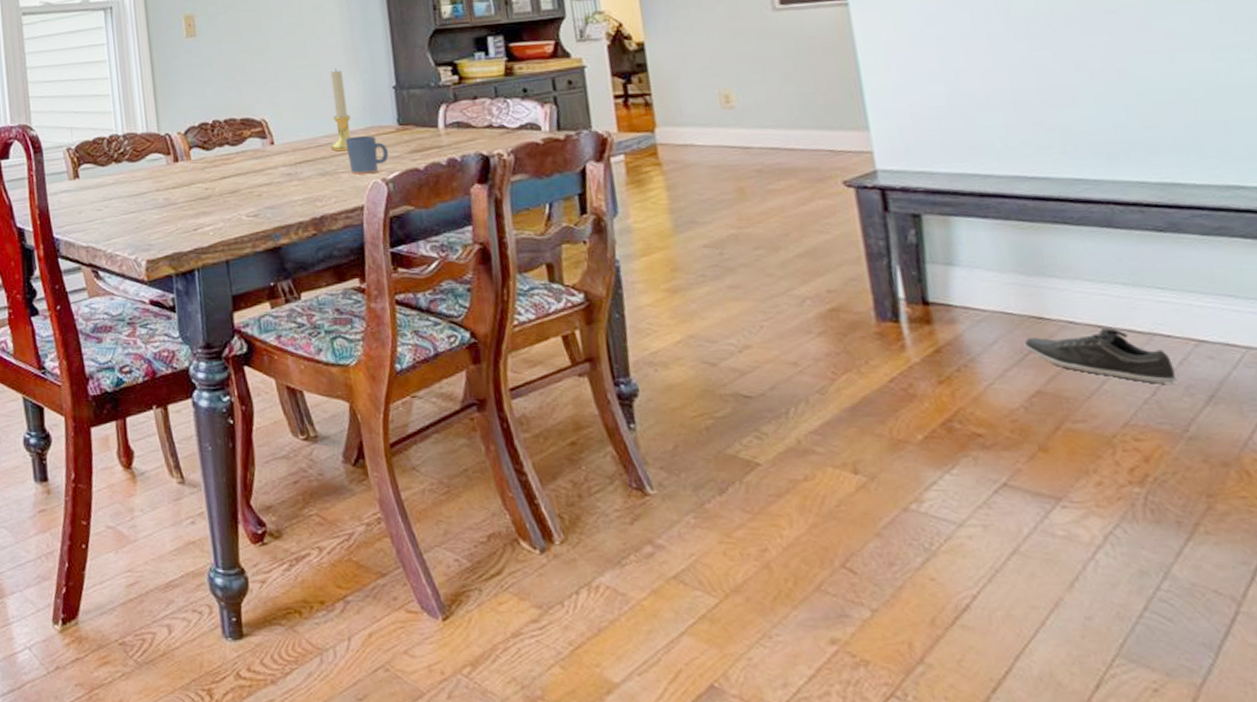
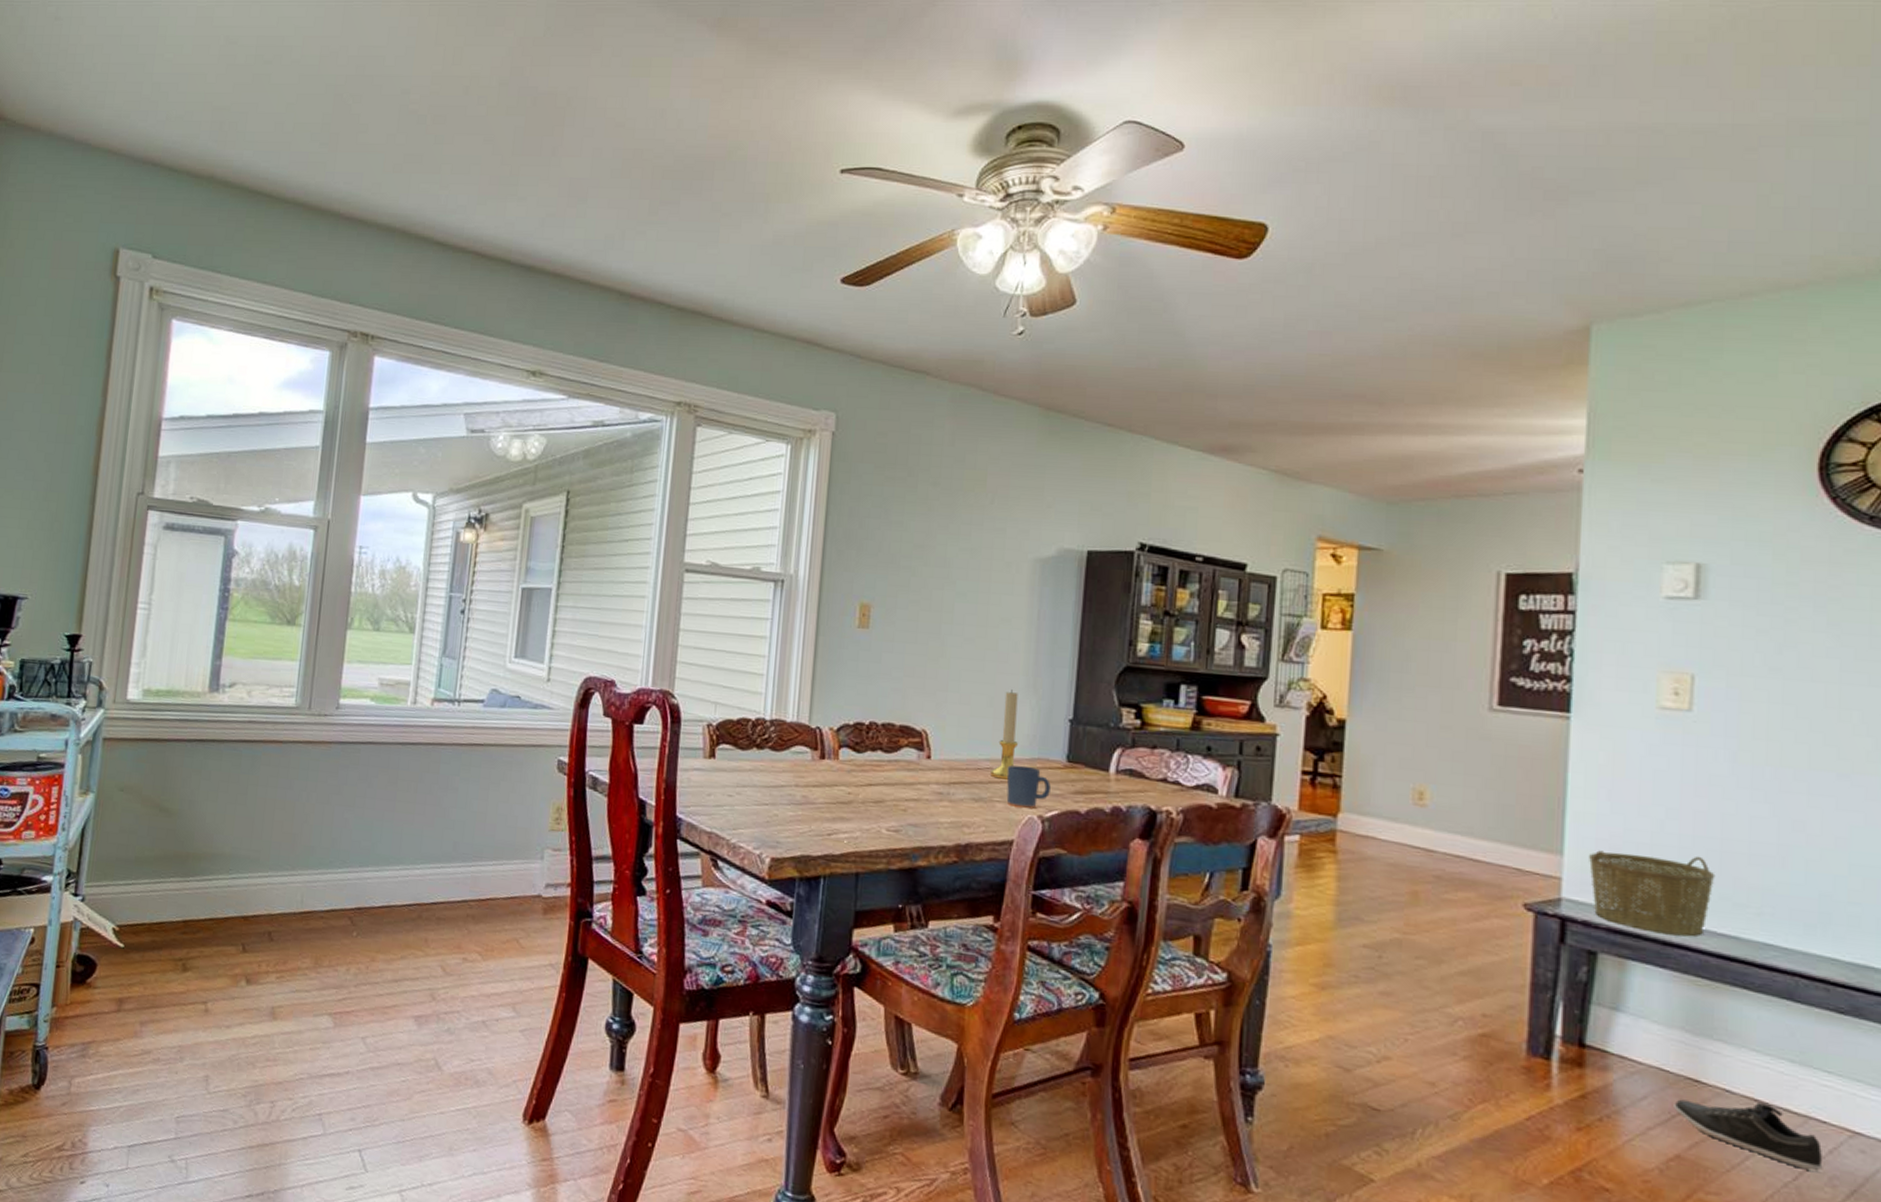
basket: none [894,109,1016,188] -> present [1589,850,1716,937]

